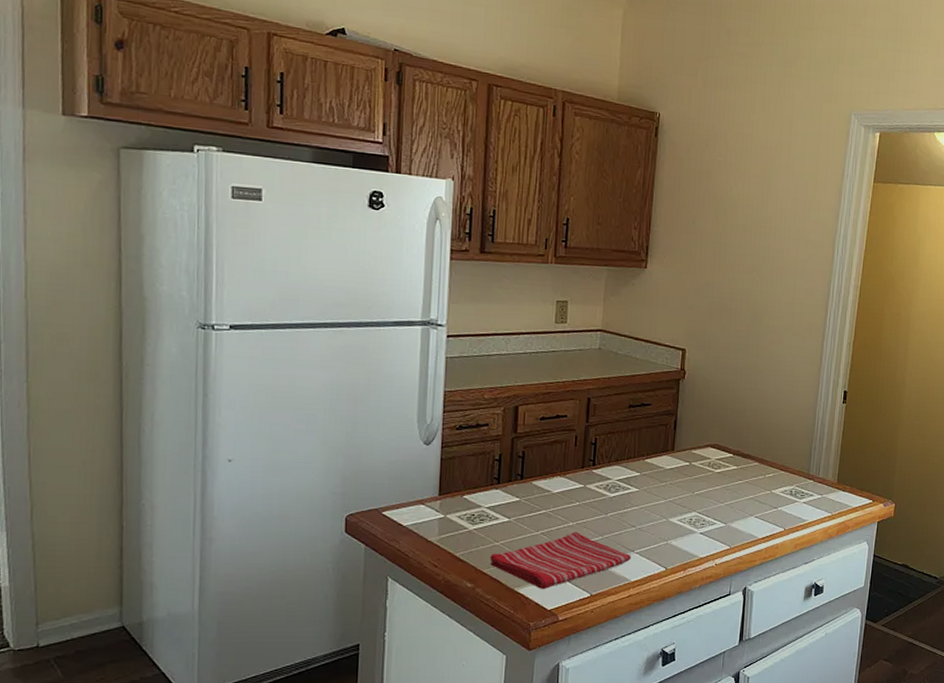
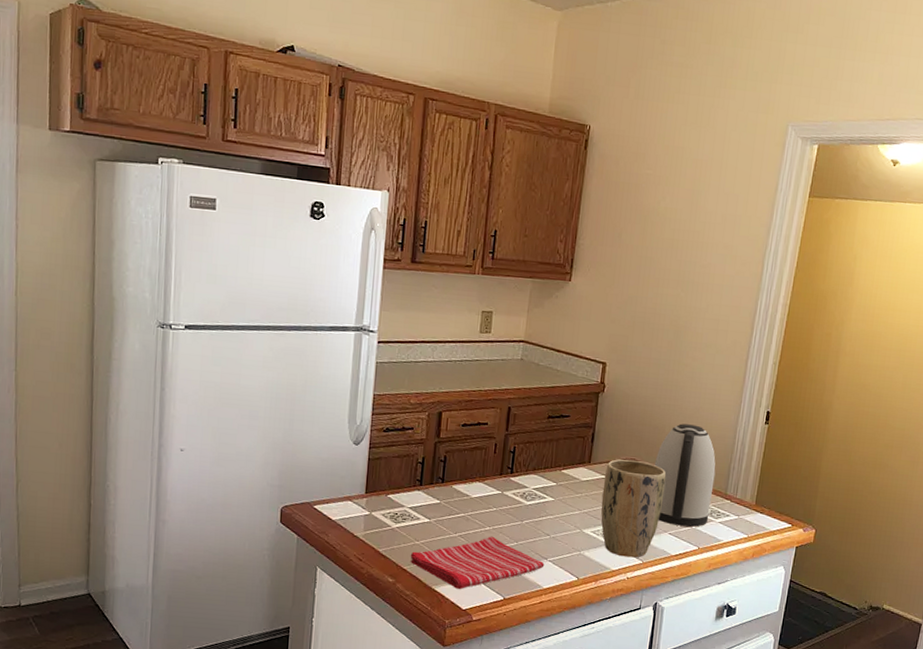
plant pot: none [686,445,750,544] -> present [601,459,667,558]
kettle: none [737,406,798,509] -> present [654,423,716,527]

